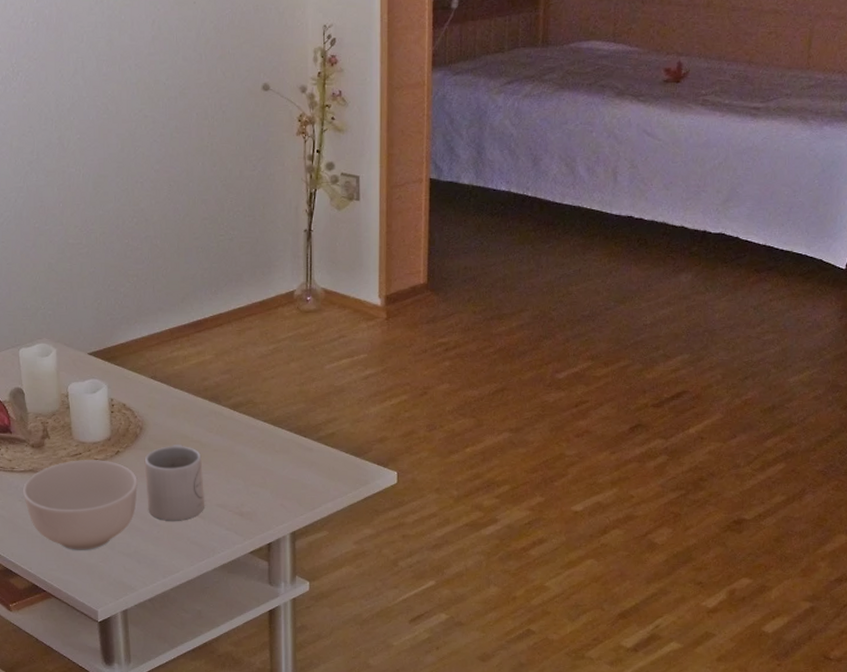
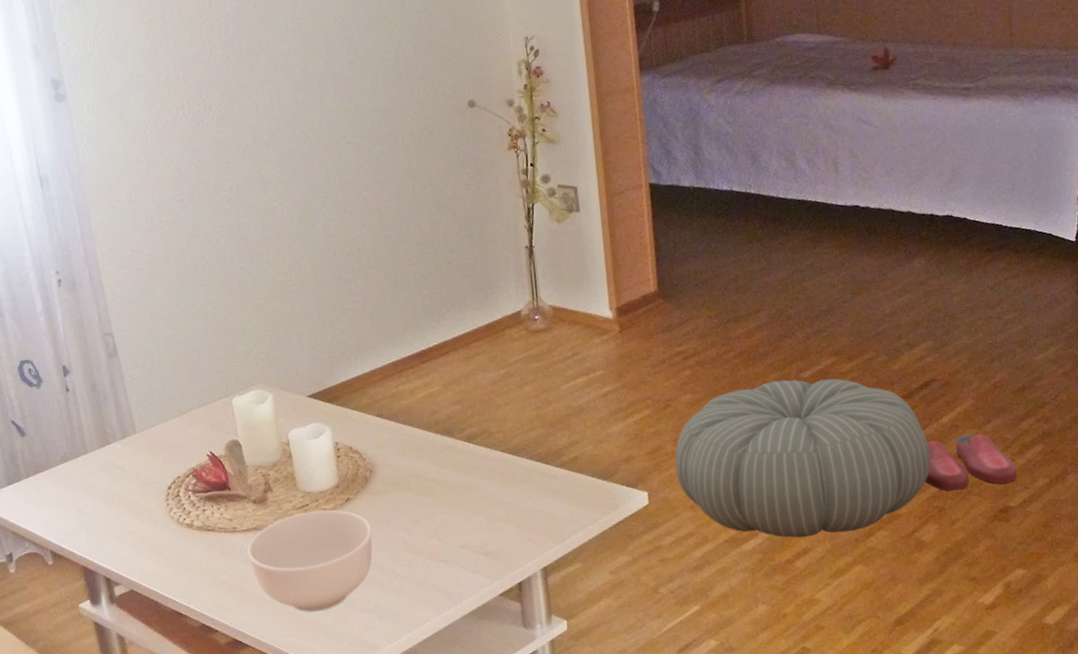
mug: present [144,444,204,521] -> none [377,484,446,569]
pouf: none [426,378,673,529] -> present [675,378,931,538]
slippers: none [665,447,755,499] -> present [925,434,1017,491]

